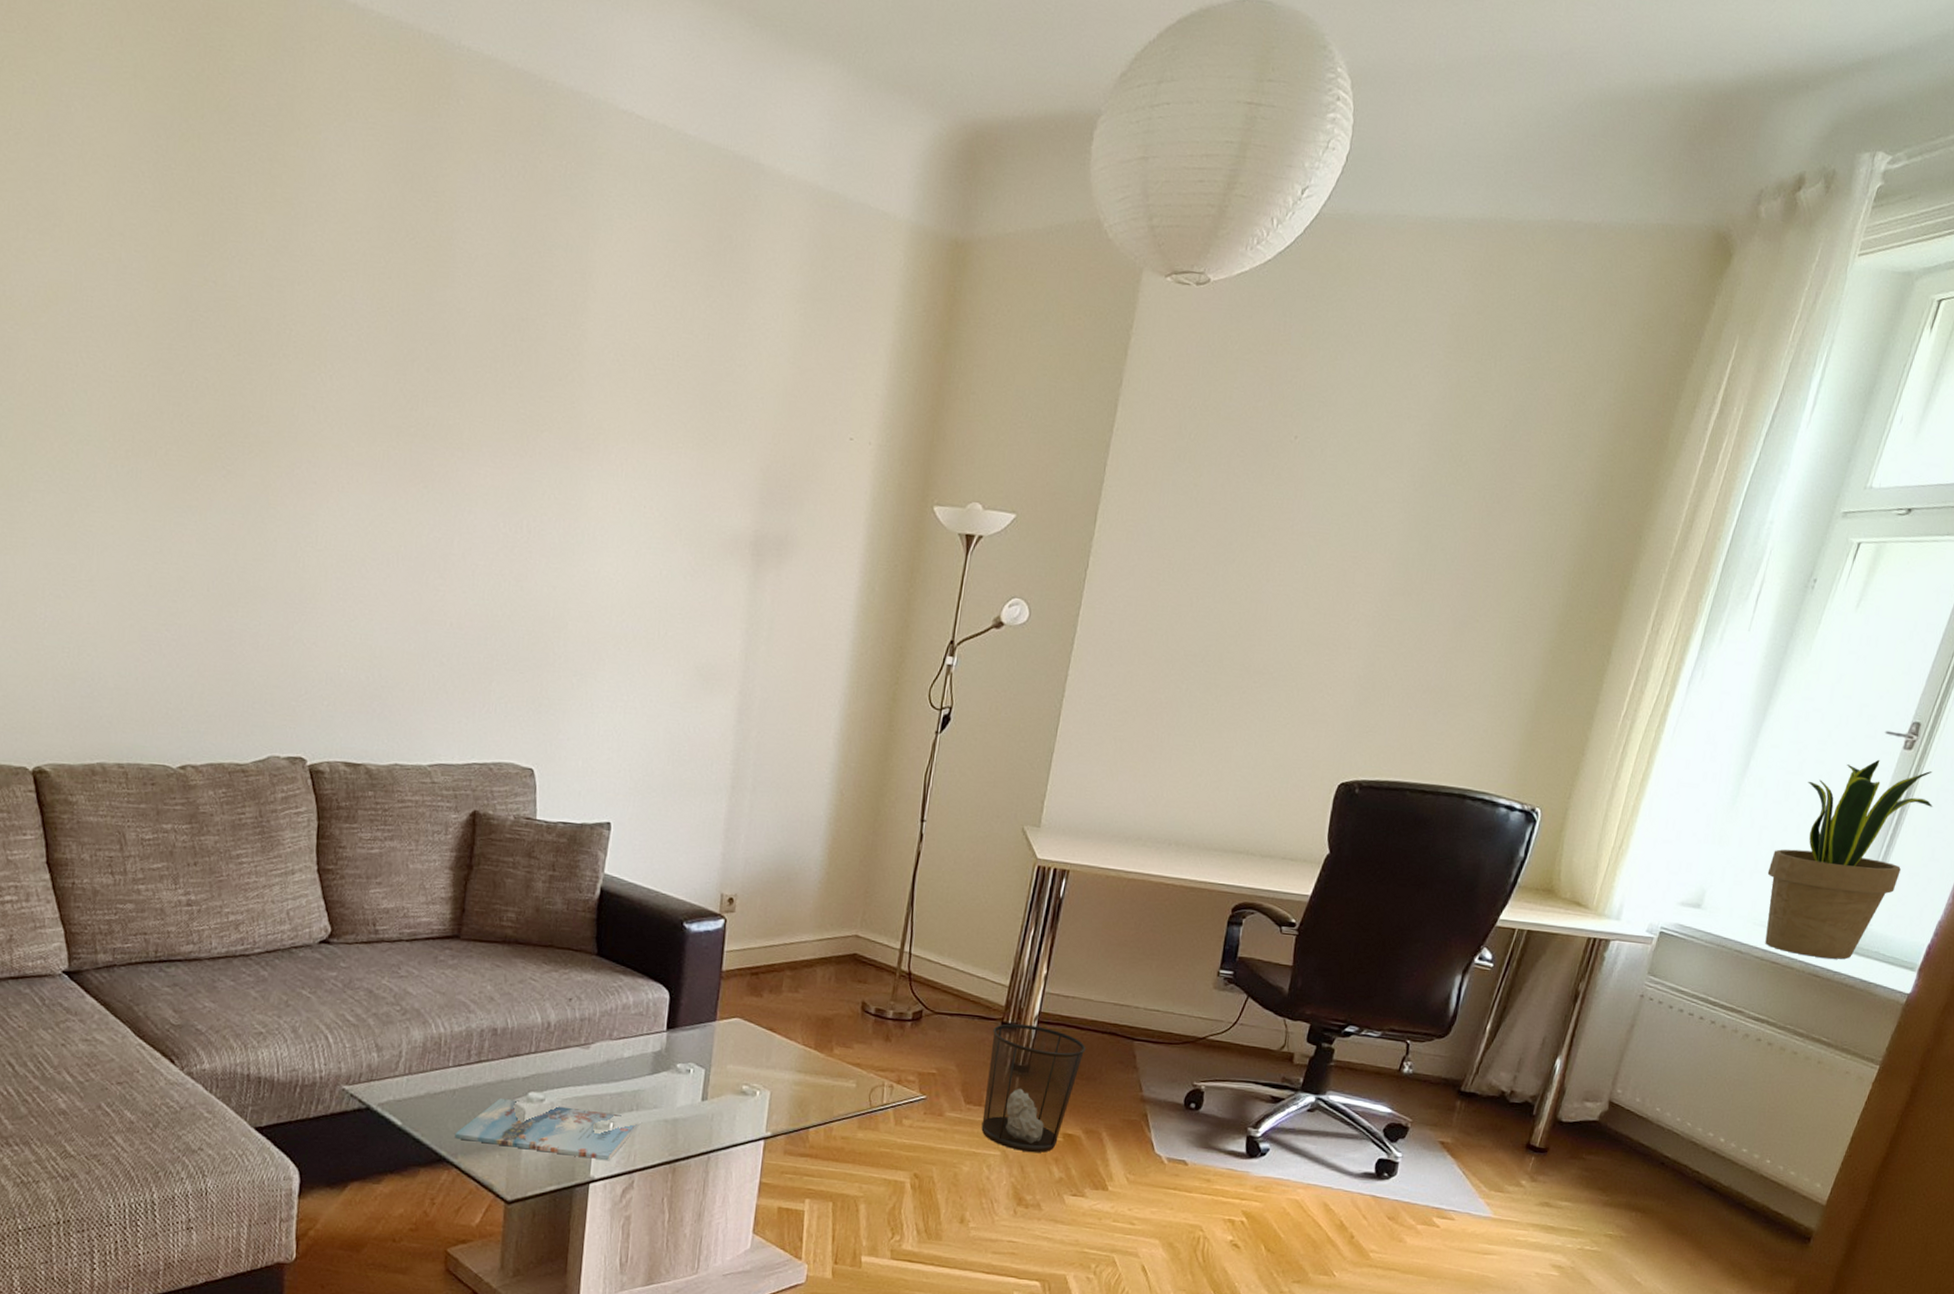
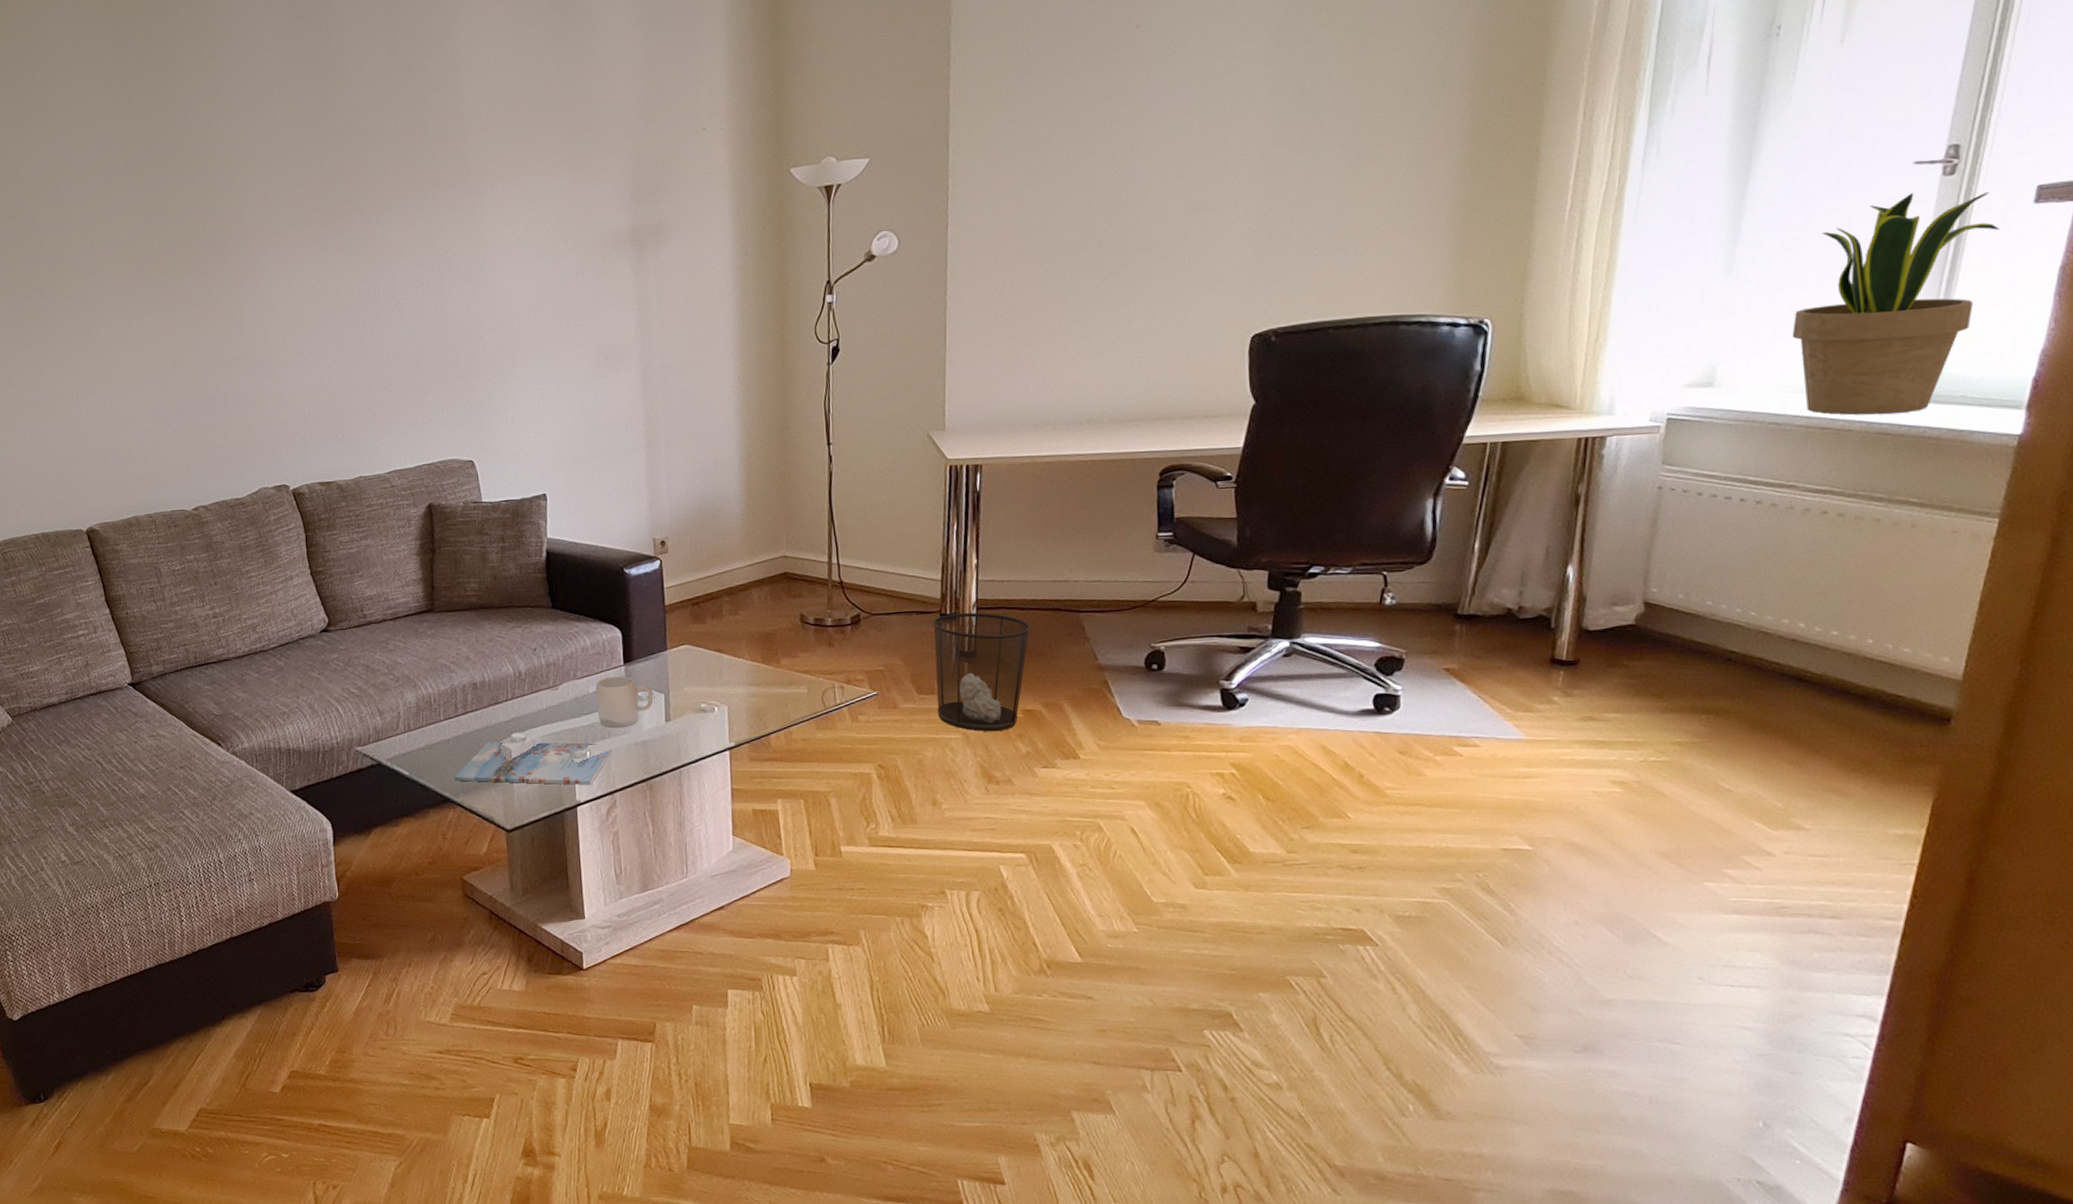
mug: none [628,1042,694,1102] -> present [595,676,654,729]

